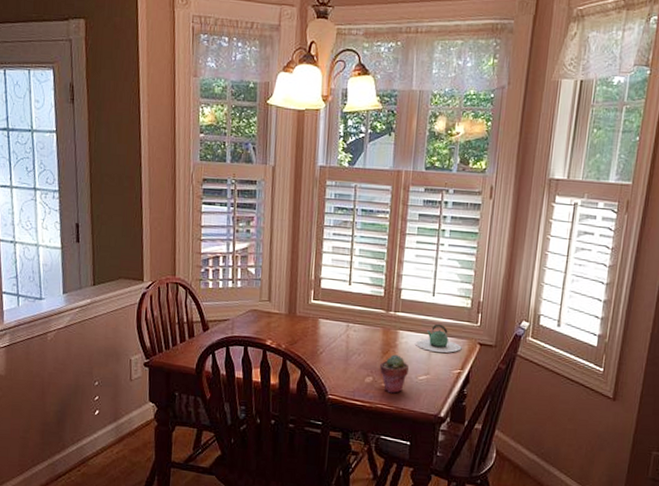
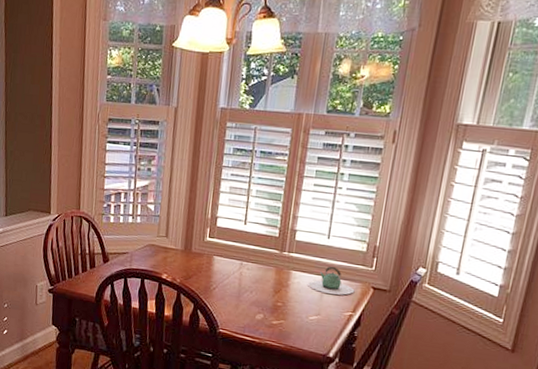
potted succulent: present [379,354,409,394] -> none [270,294,300,332]

